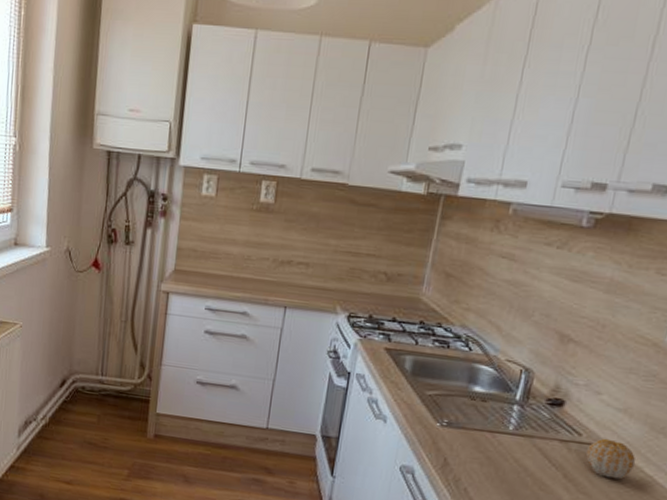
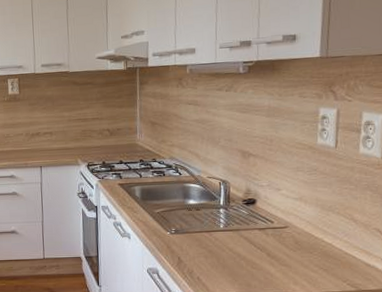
fruit: present [586,438,636,480] -> none [280,221,317,251]

